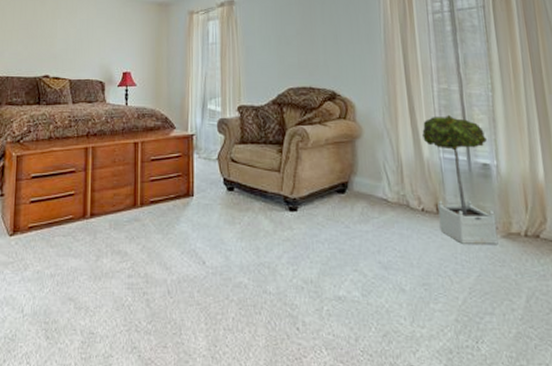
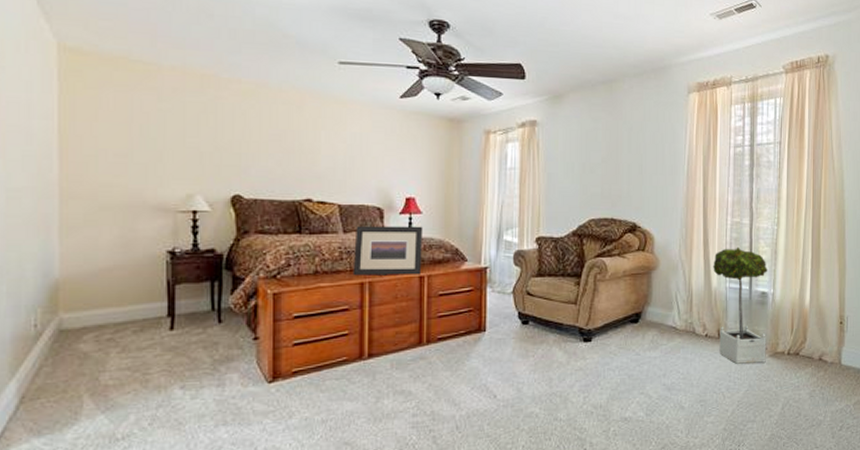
picture frame: none [79,97,138,141] -> present [352,225,423,276]

